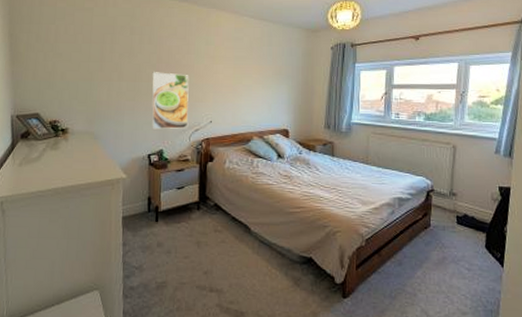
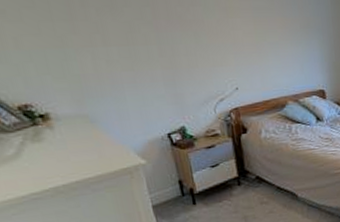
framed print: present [151,72,189,130] -> none [149,31,211,104]

